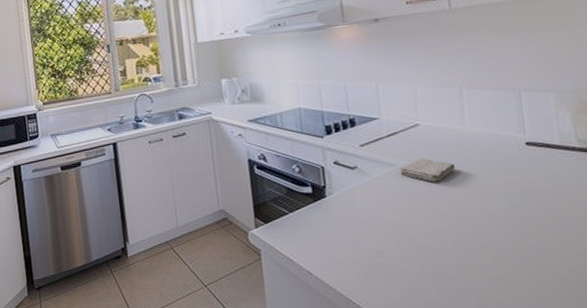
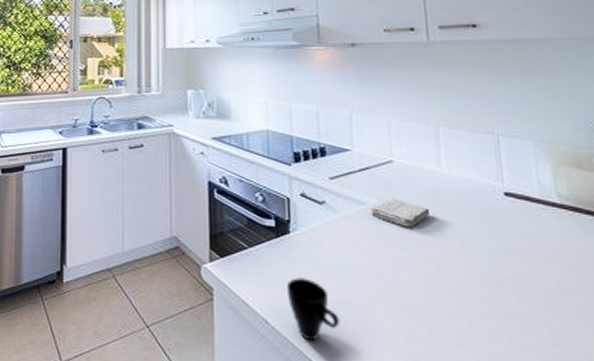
cup: none [325,234,376,286] -> present [286,278,340,341]

